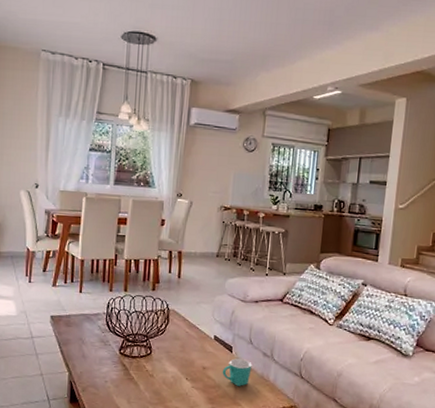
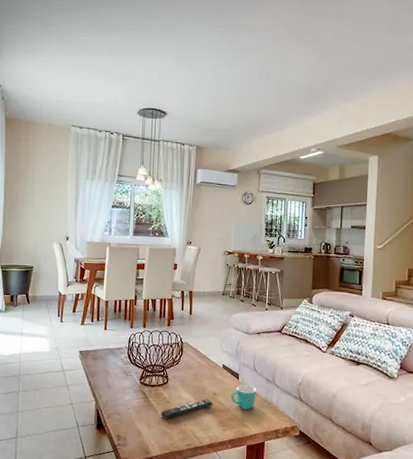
remote control: none [142,373,202,395] -> present [160,398,213,420]

